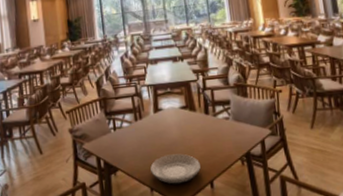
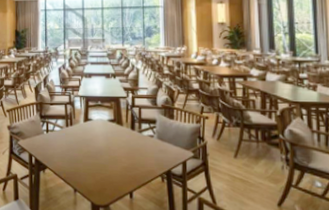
plate: present [150,153,201,184] -> none [76,161,122,189]

